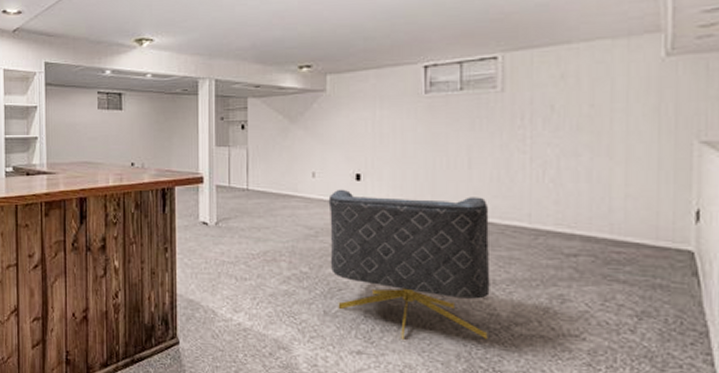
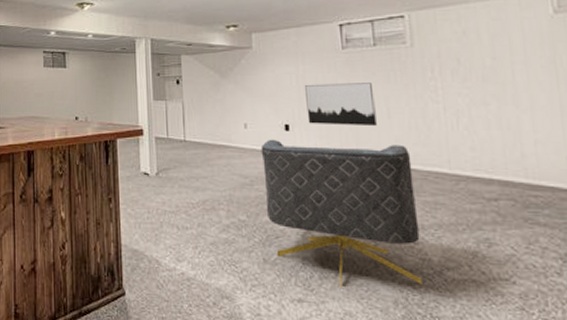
wall art: none [381,130,456,178] -> present [305,83,377,127]

